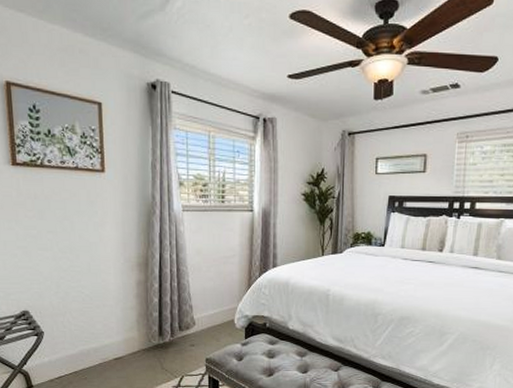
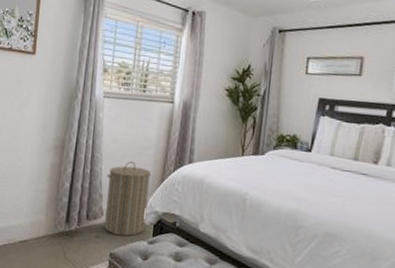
laundry hamper: none [194,270,238,341] -> present [104,160,151,236]

